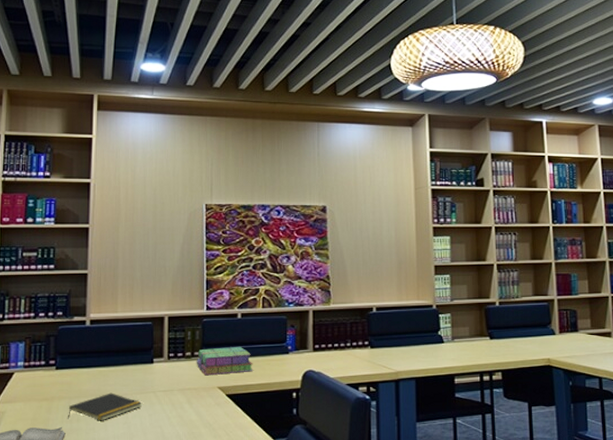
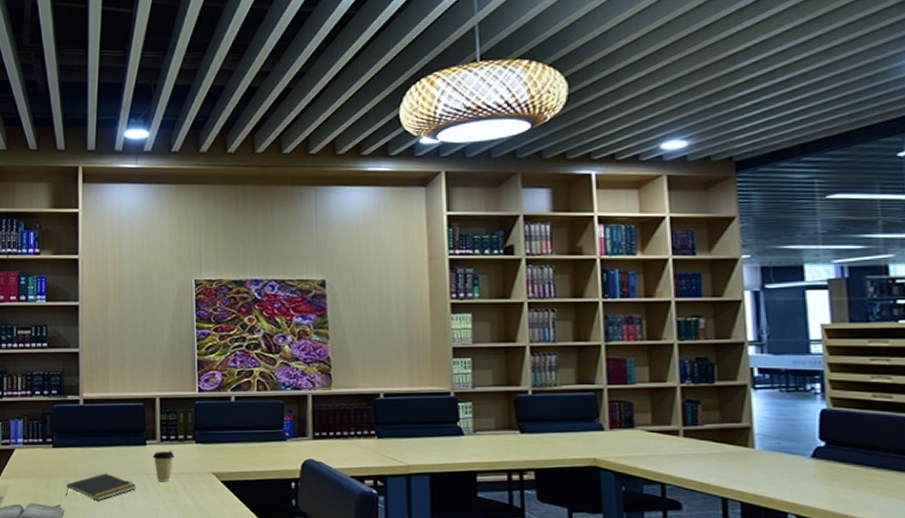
coffee cup: none [159,368,181,399] -> present [152,451,174,482]
stack of books: present [196,346,253,376] -> none [189,431,249,461]

